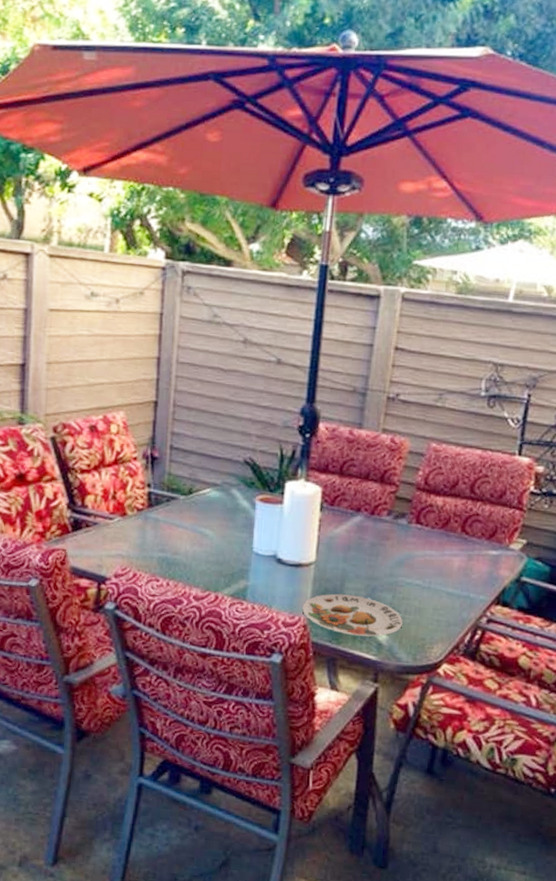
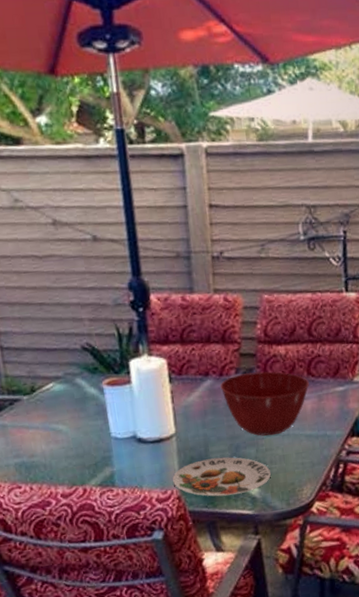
mixing bowl: none [369,517,461,585] -> present [220,371,309,436]

